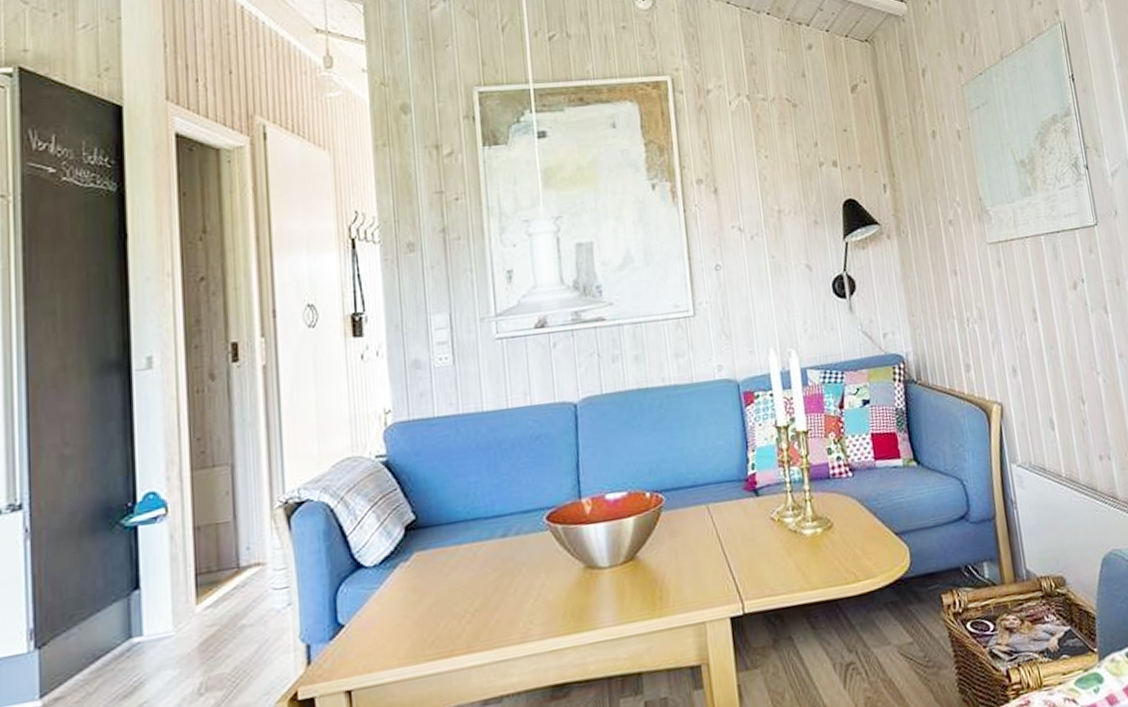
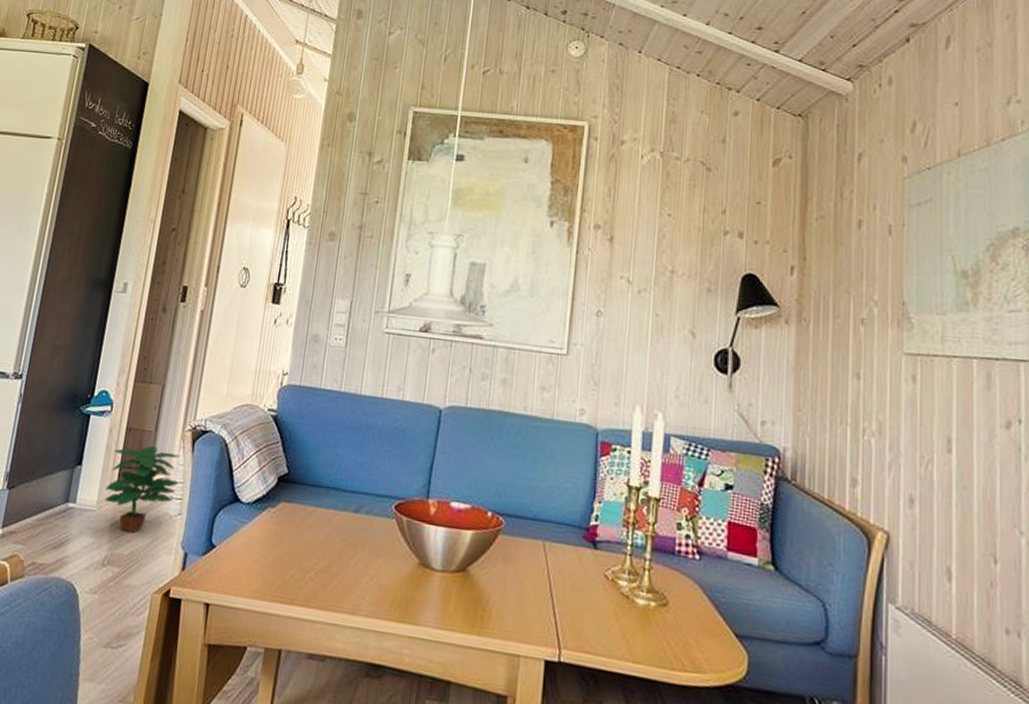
potted plant: none [181,537,280,649] -> present [105,445,181,533]

